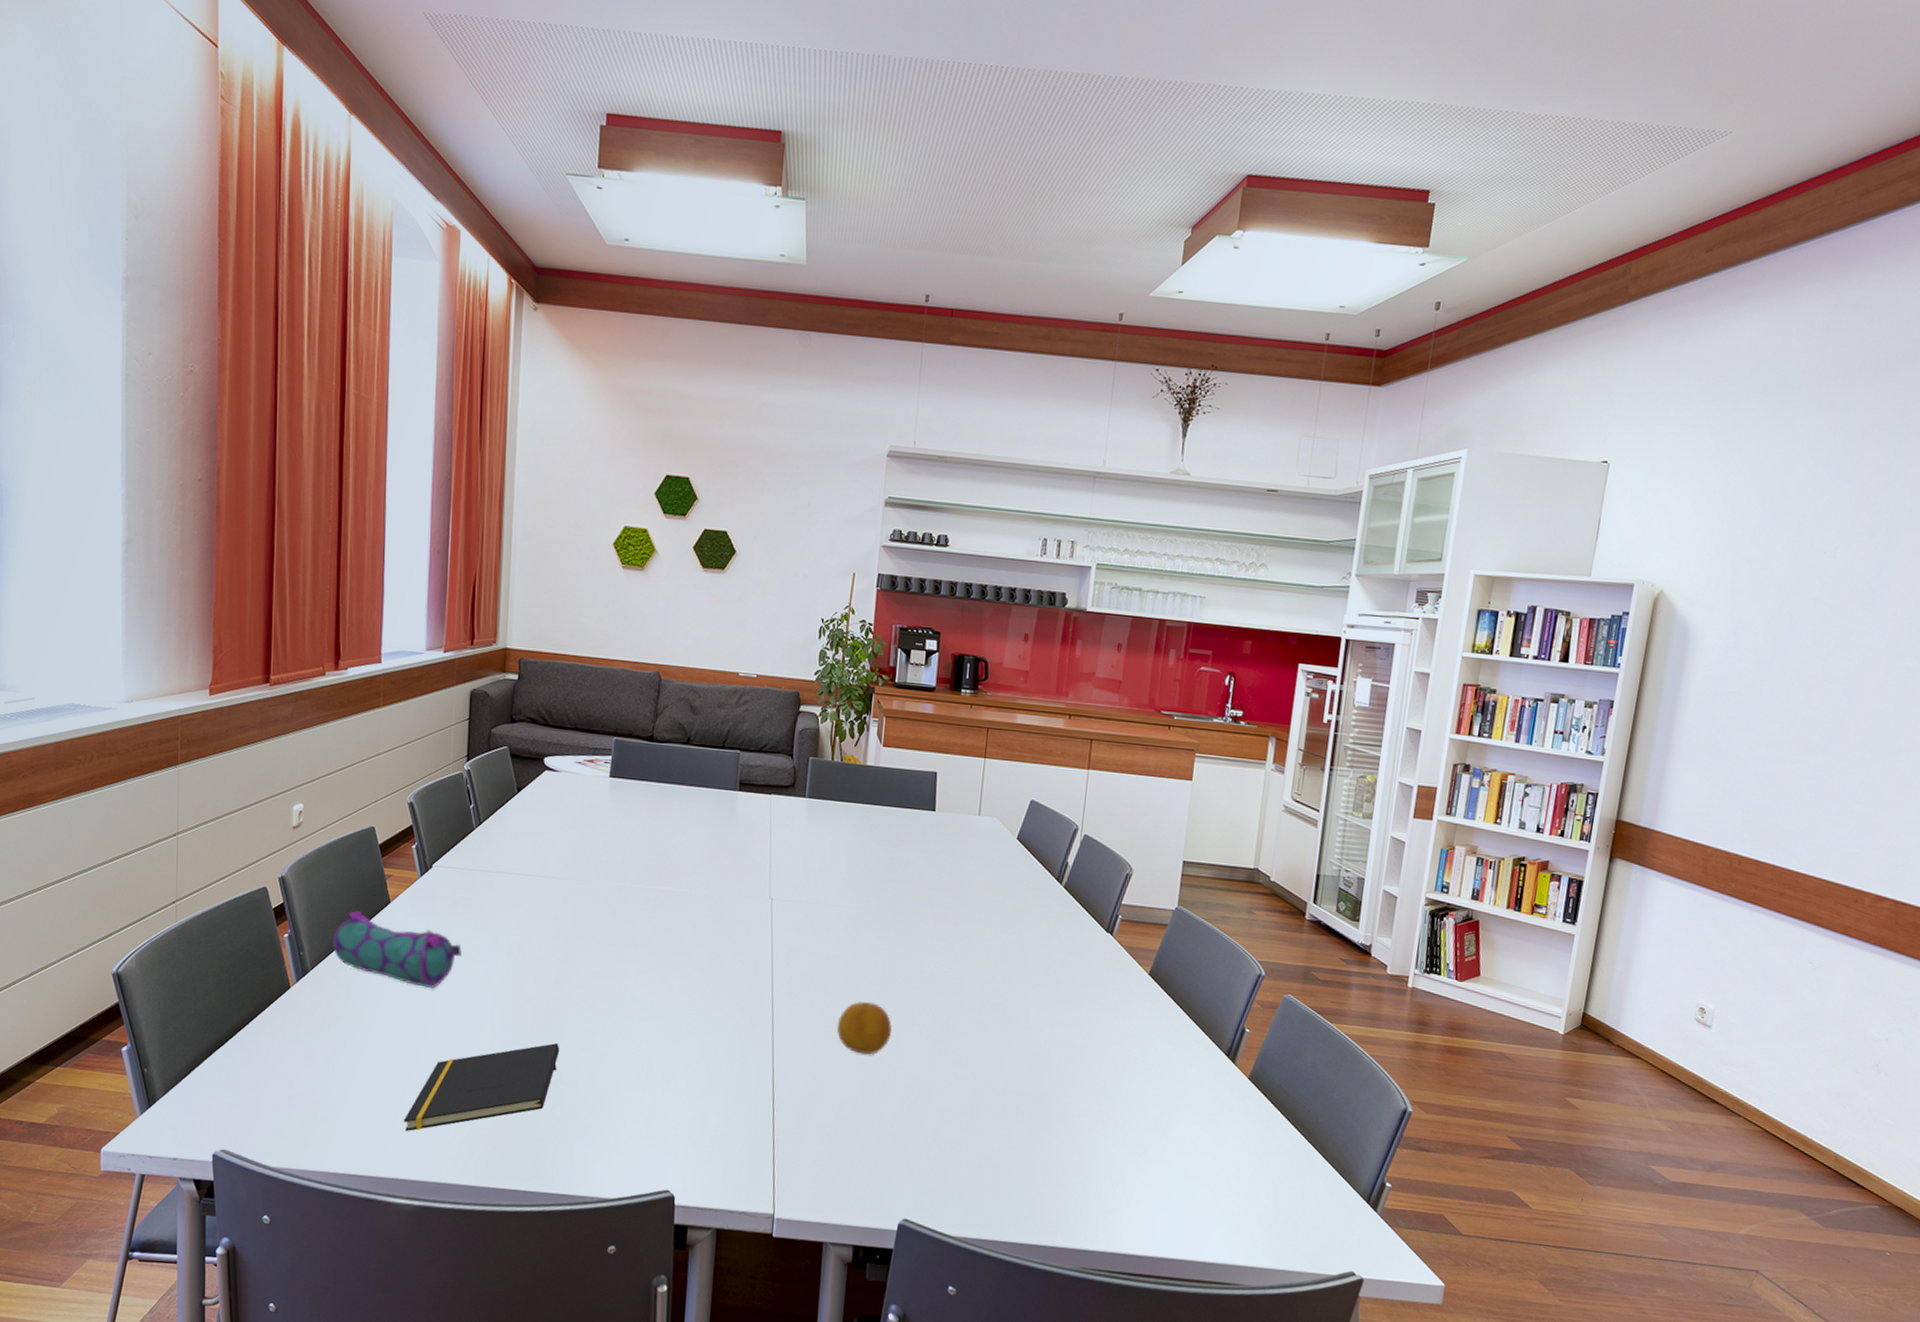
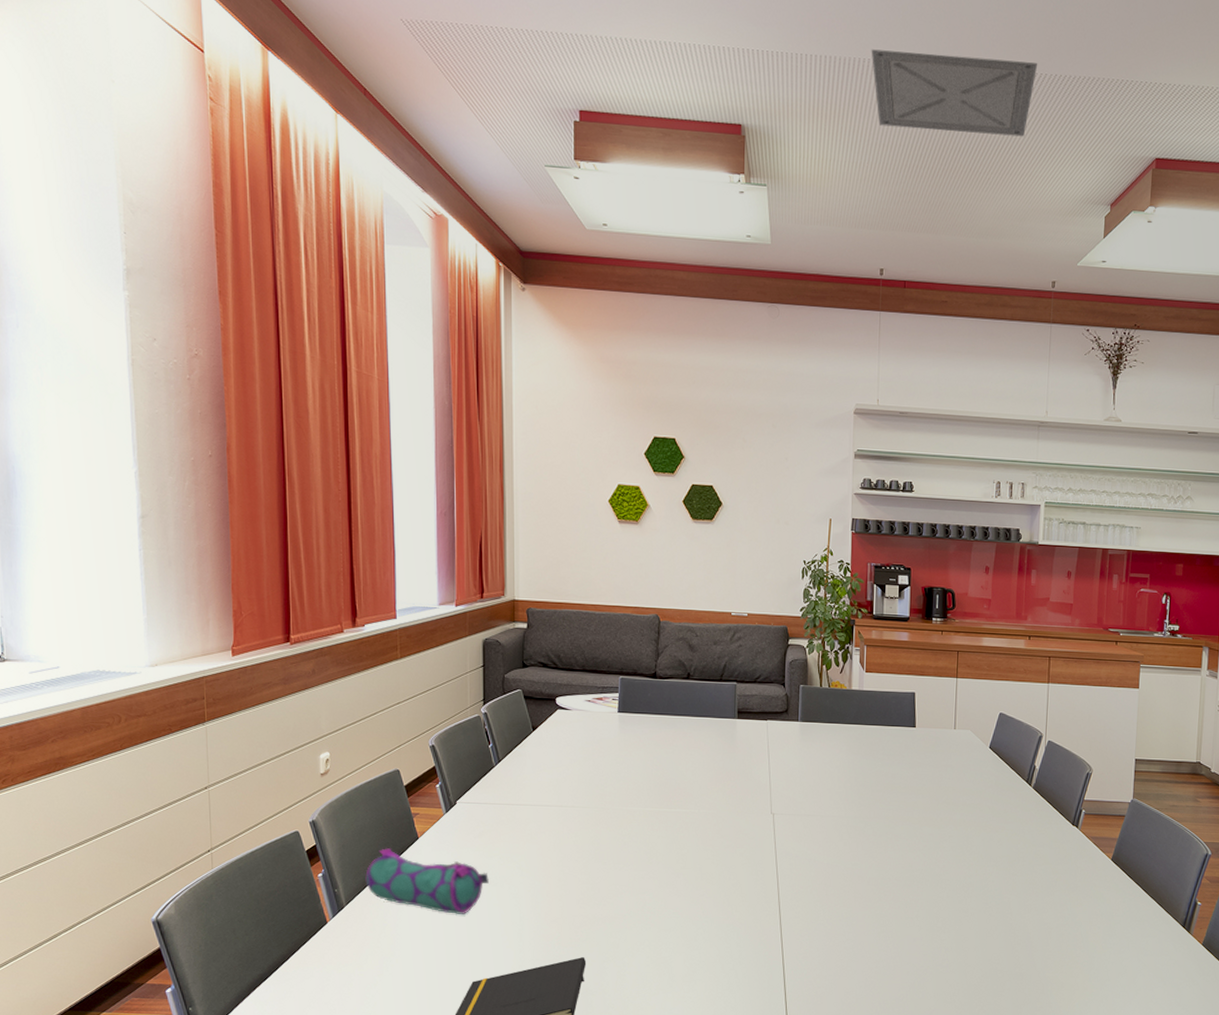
fruit: present [836,1001,892,1055] -> none [838,900,889,948]
ceiling vent: none [929,48,1118,149] -> present [871,49,1038,137]

